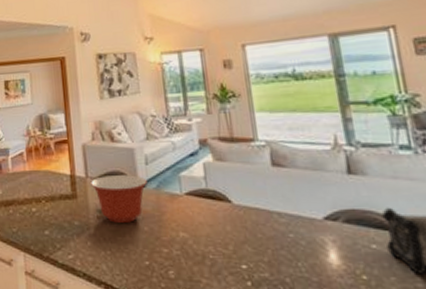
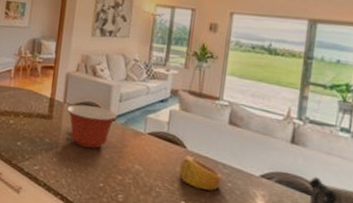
ring: none [230,211,282,246] -> present [179,156,223,191]

